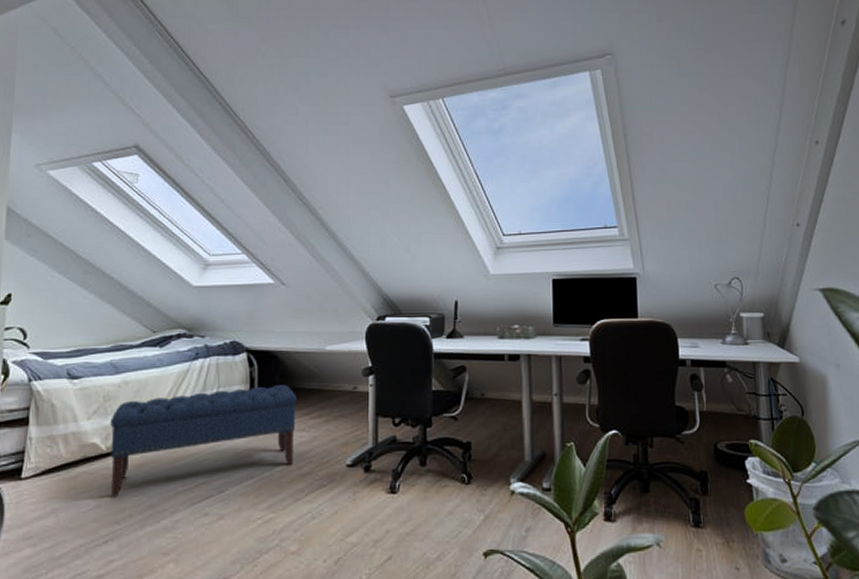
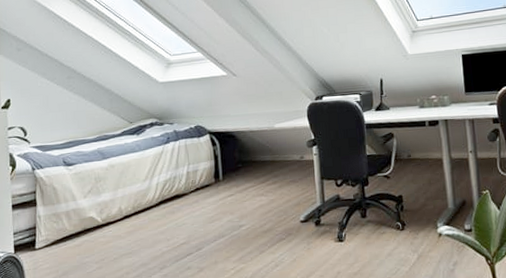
bench: present [110,384,296,498] -> none [103,158,256,260]

